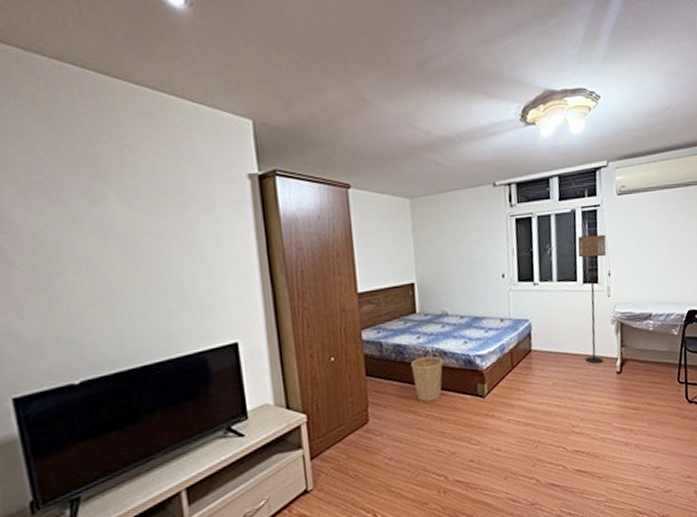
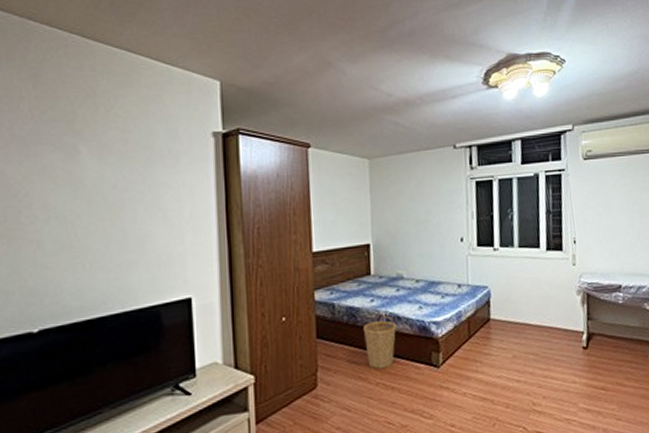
floor lamp: present [577,234,607,364] -> none [540,200,572,337]

